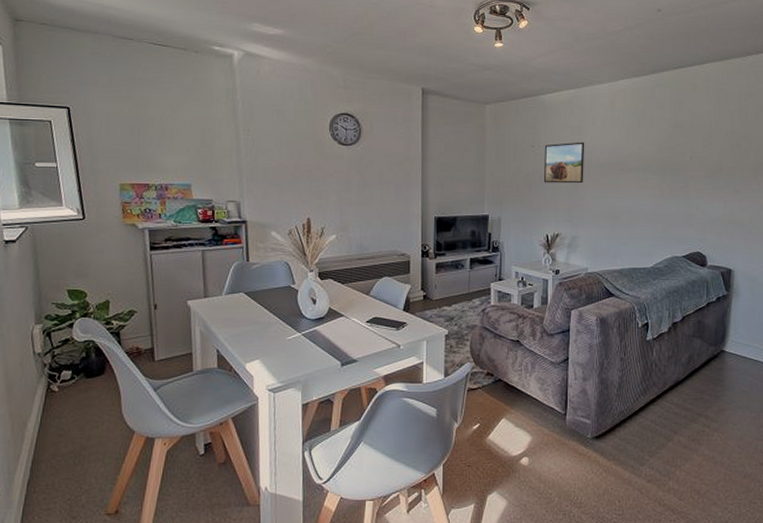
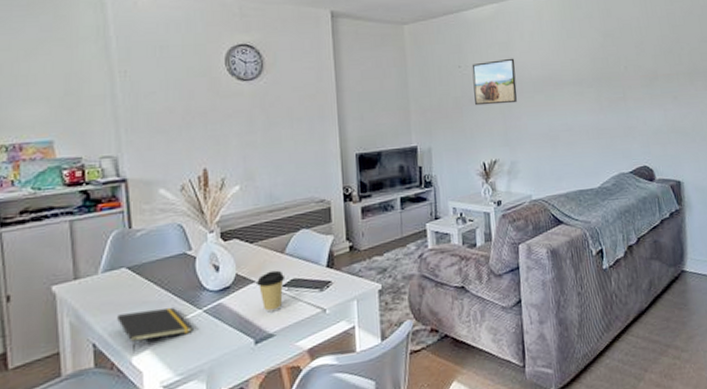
notepad: none [236,328,294,361] -> present [117,307,193,354]
coffee cup: none [346,308,369,342] -> present [257,270,286,313]

